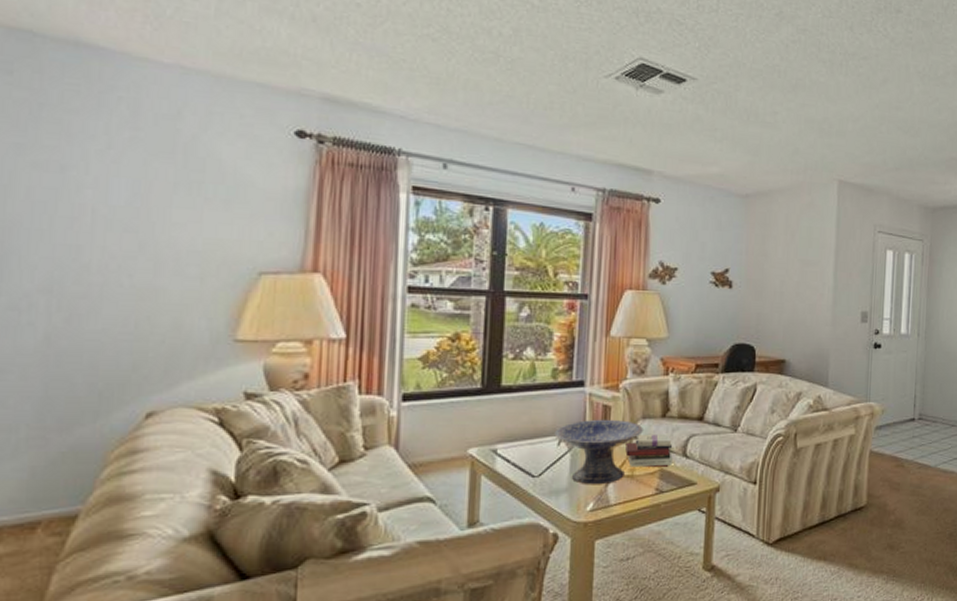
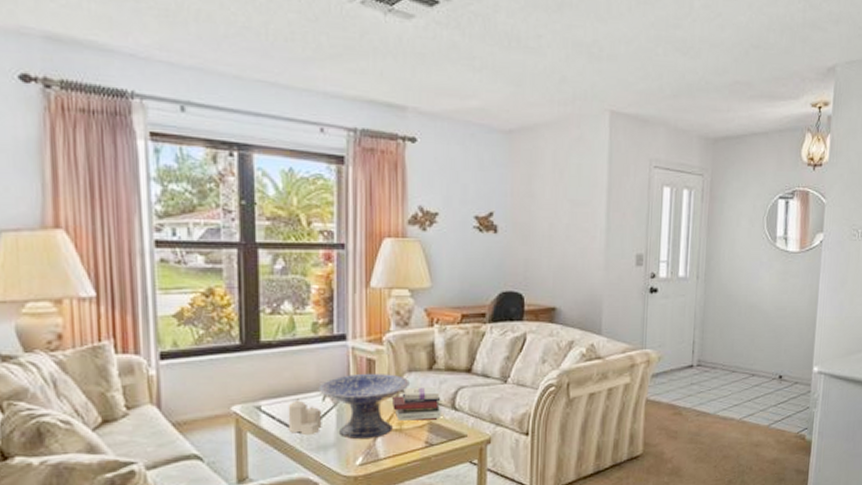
candle: none [522,443,556,479] -> present [288,398,322,435]

